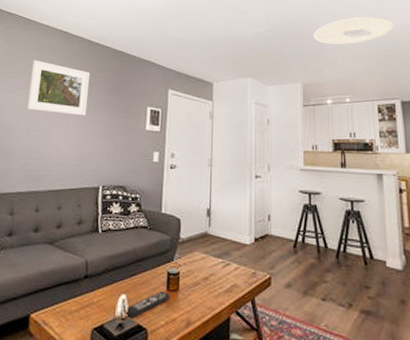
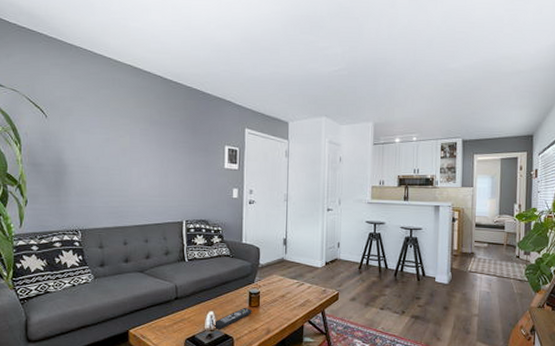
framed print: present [27,60,91,116] -> none [104,97,166,155]
ceiling light: present [313,16,394,45] -> none [386,55,464,85]

